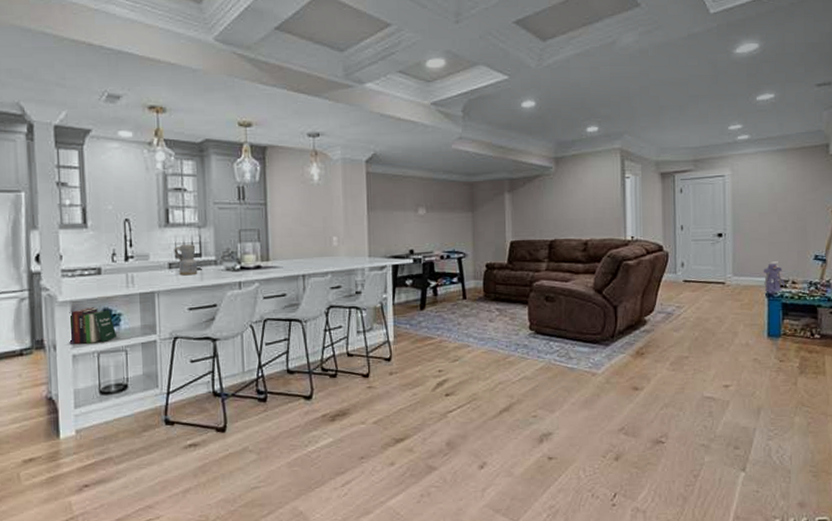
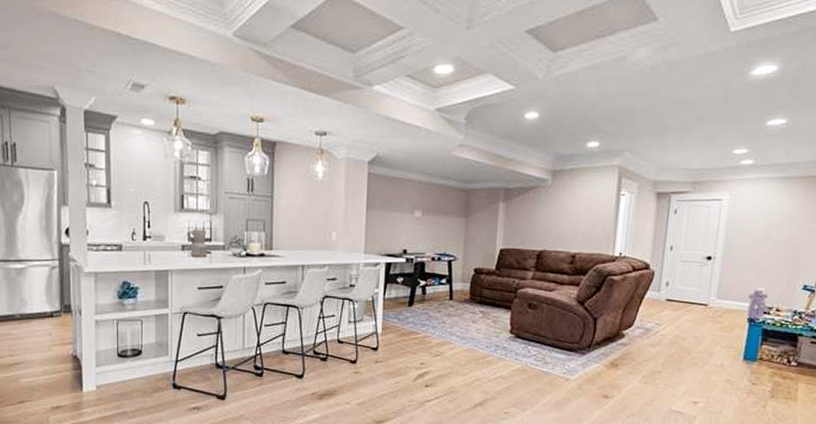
books: present [69,307,118,344] -> none [93,279,134,312]

